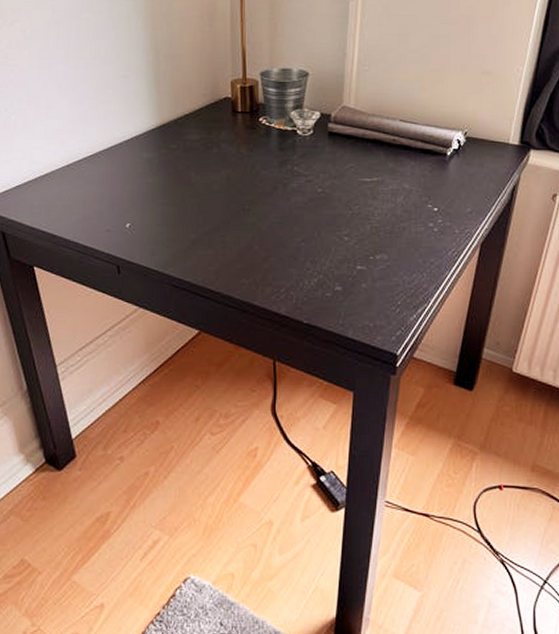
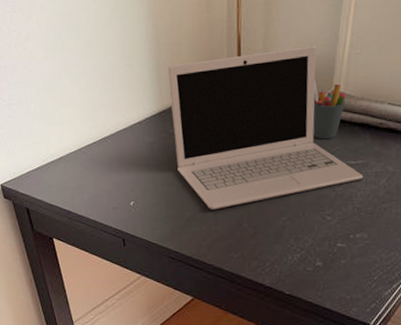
laptop: none [167,61,380,231] -> present [167,45,364,210]
pen holder: none [324,96,357,156] -> present [313,81,347,140]

